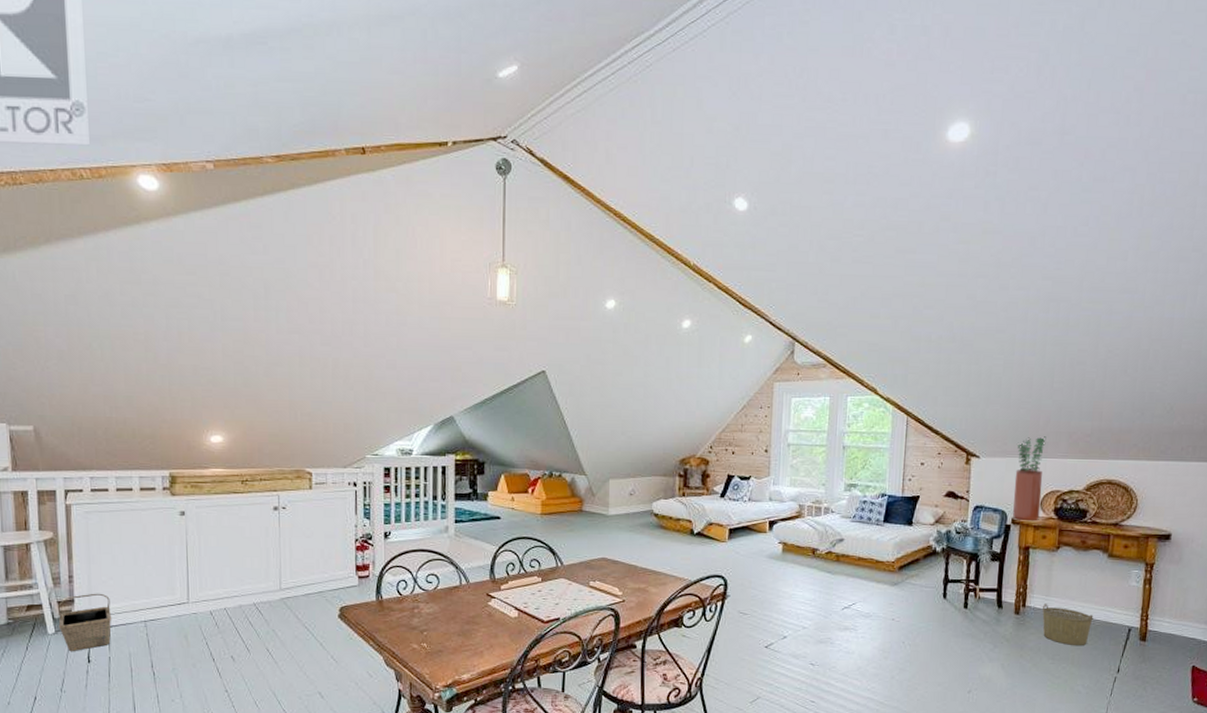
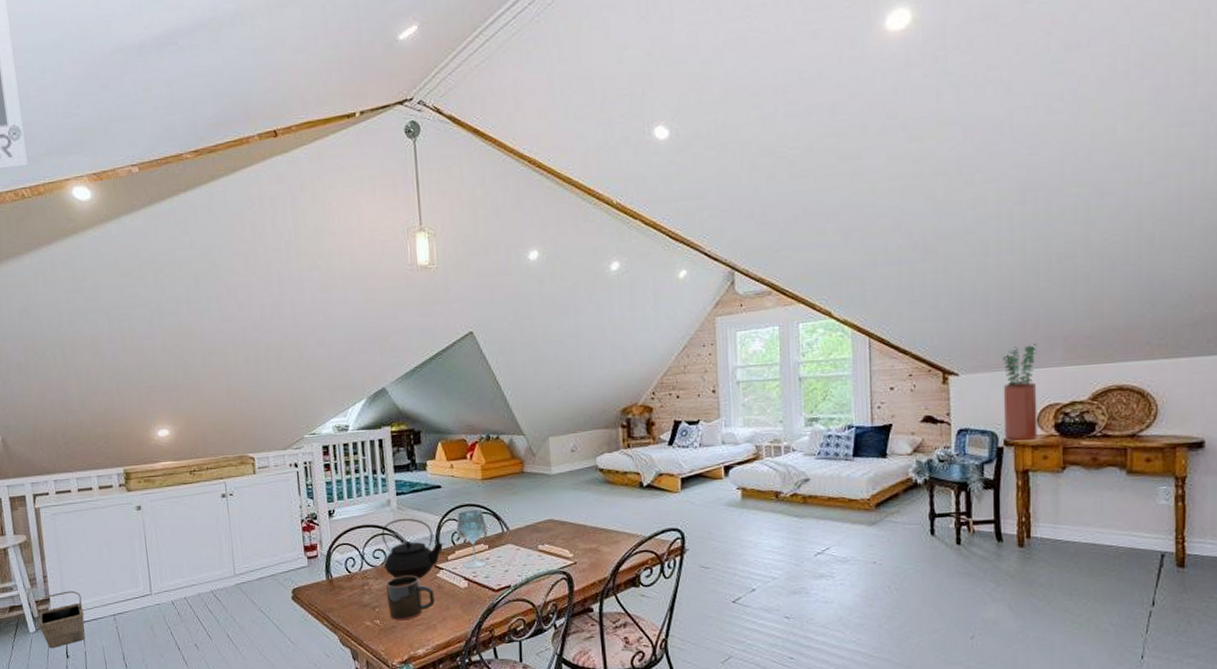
mug: none [436,601,484,646] -> present [386,575,435,621]
teapot: none [437,545,498,606] -> present [381,518,444,579]
wine glass: none [511,543,541,600] -> present [456,510,488,570]
basket: present [1042,604,1094,646] -> none [1052,533,1116,579]

